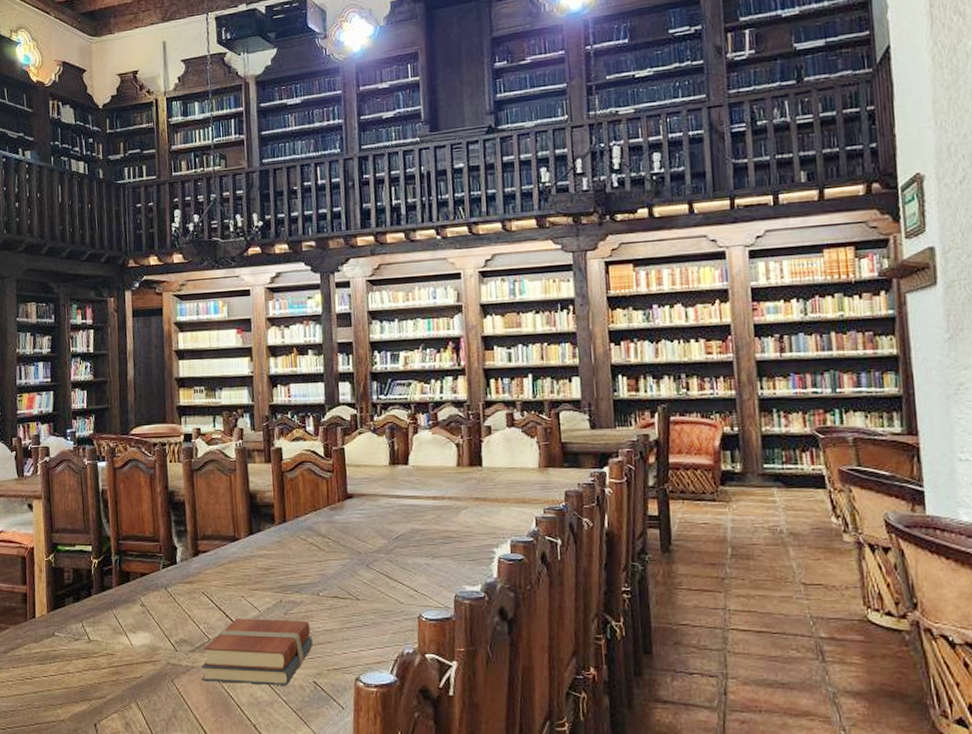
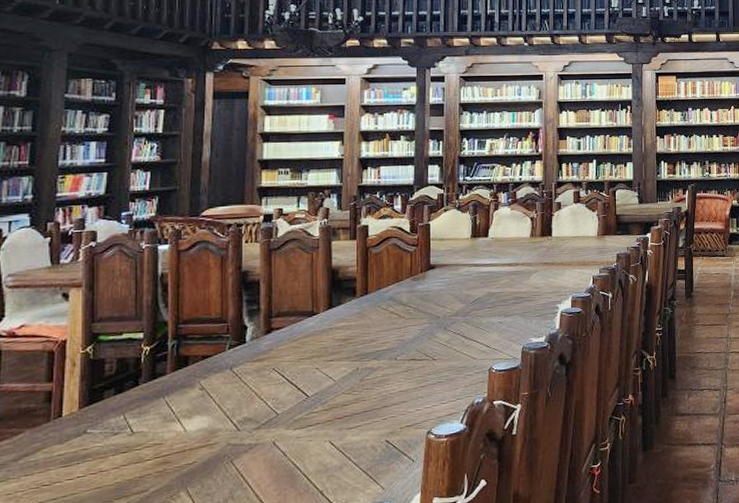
books: present [201,618,313,685] -> none [265,384,387,457]

